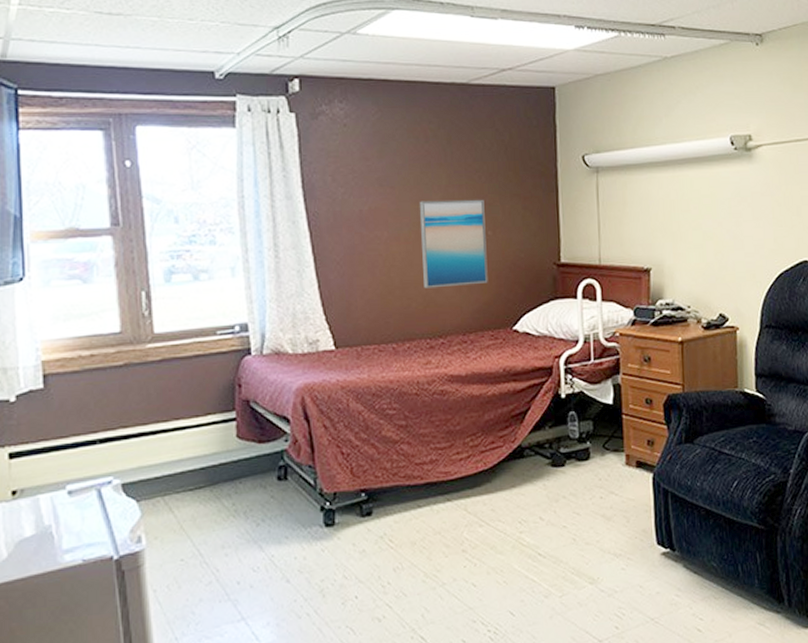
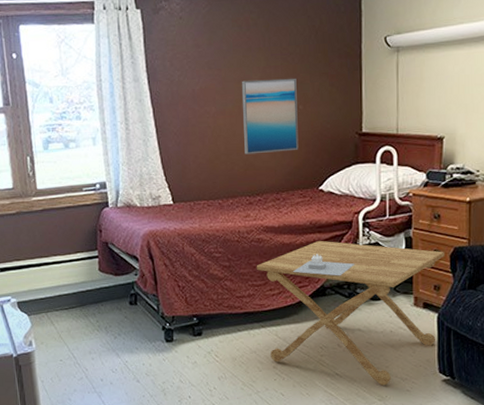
side table: none [439,390,657,565] -> present [256,240,444,386]
tissue box: none [483,406,557,434] -> present [292,253,355,276]

